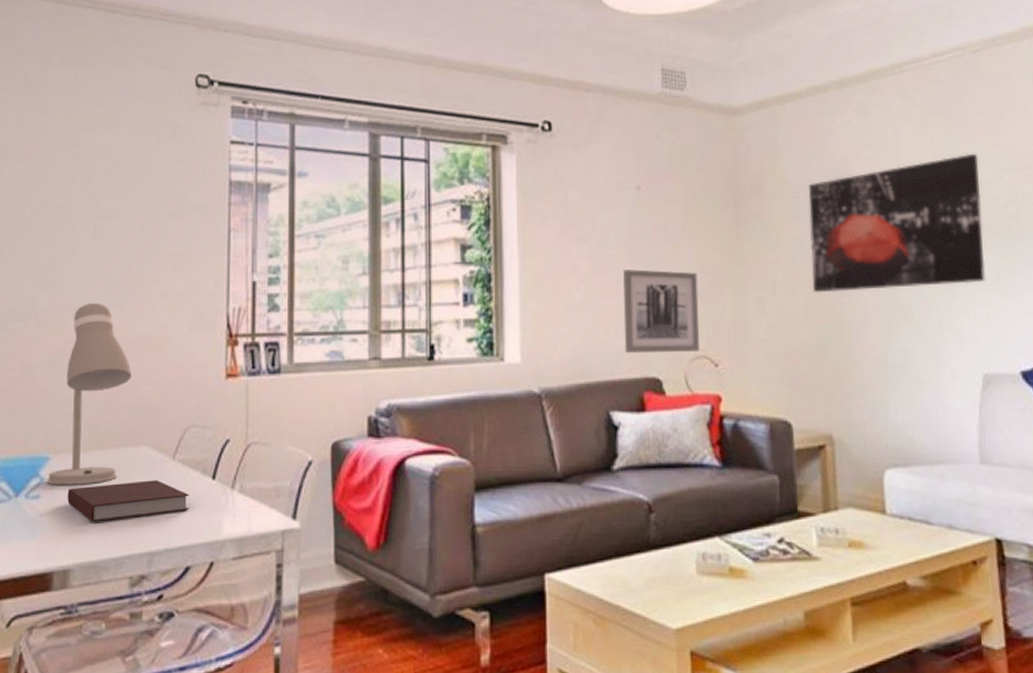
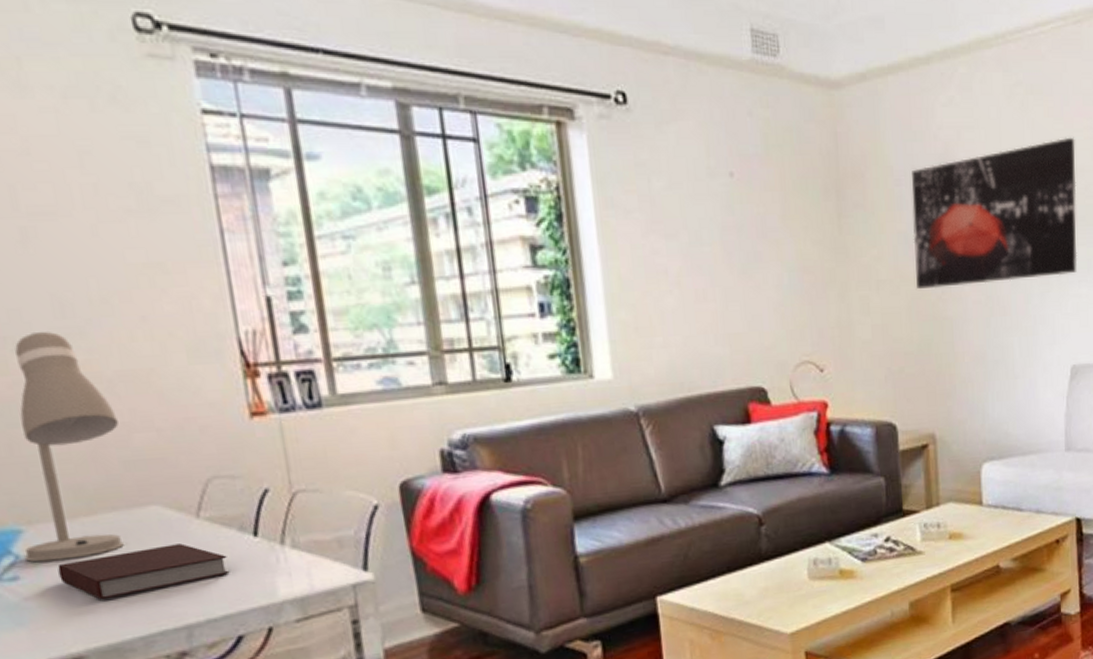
wall art: present [623,269,700,354] -> none [720,269,804,363]

